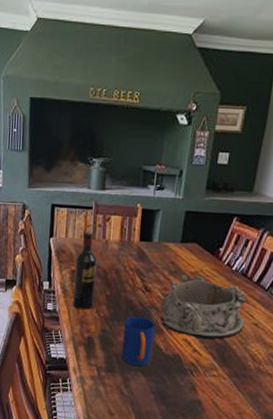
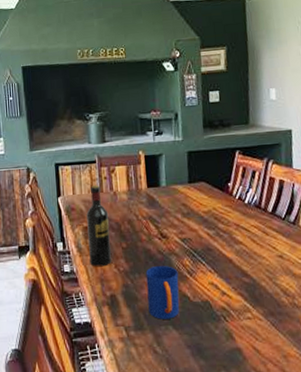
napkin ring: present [161,275,247,340] -> none [180,214,269,280]

